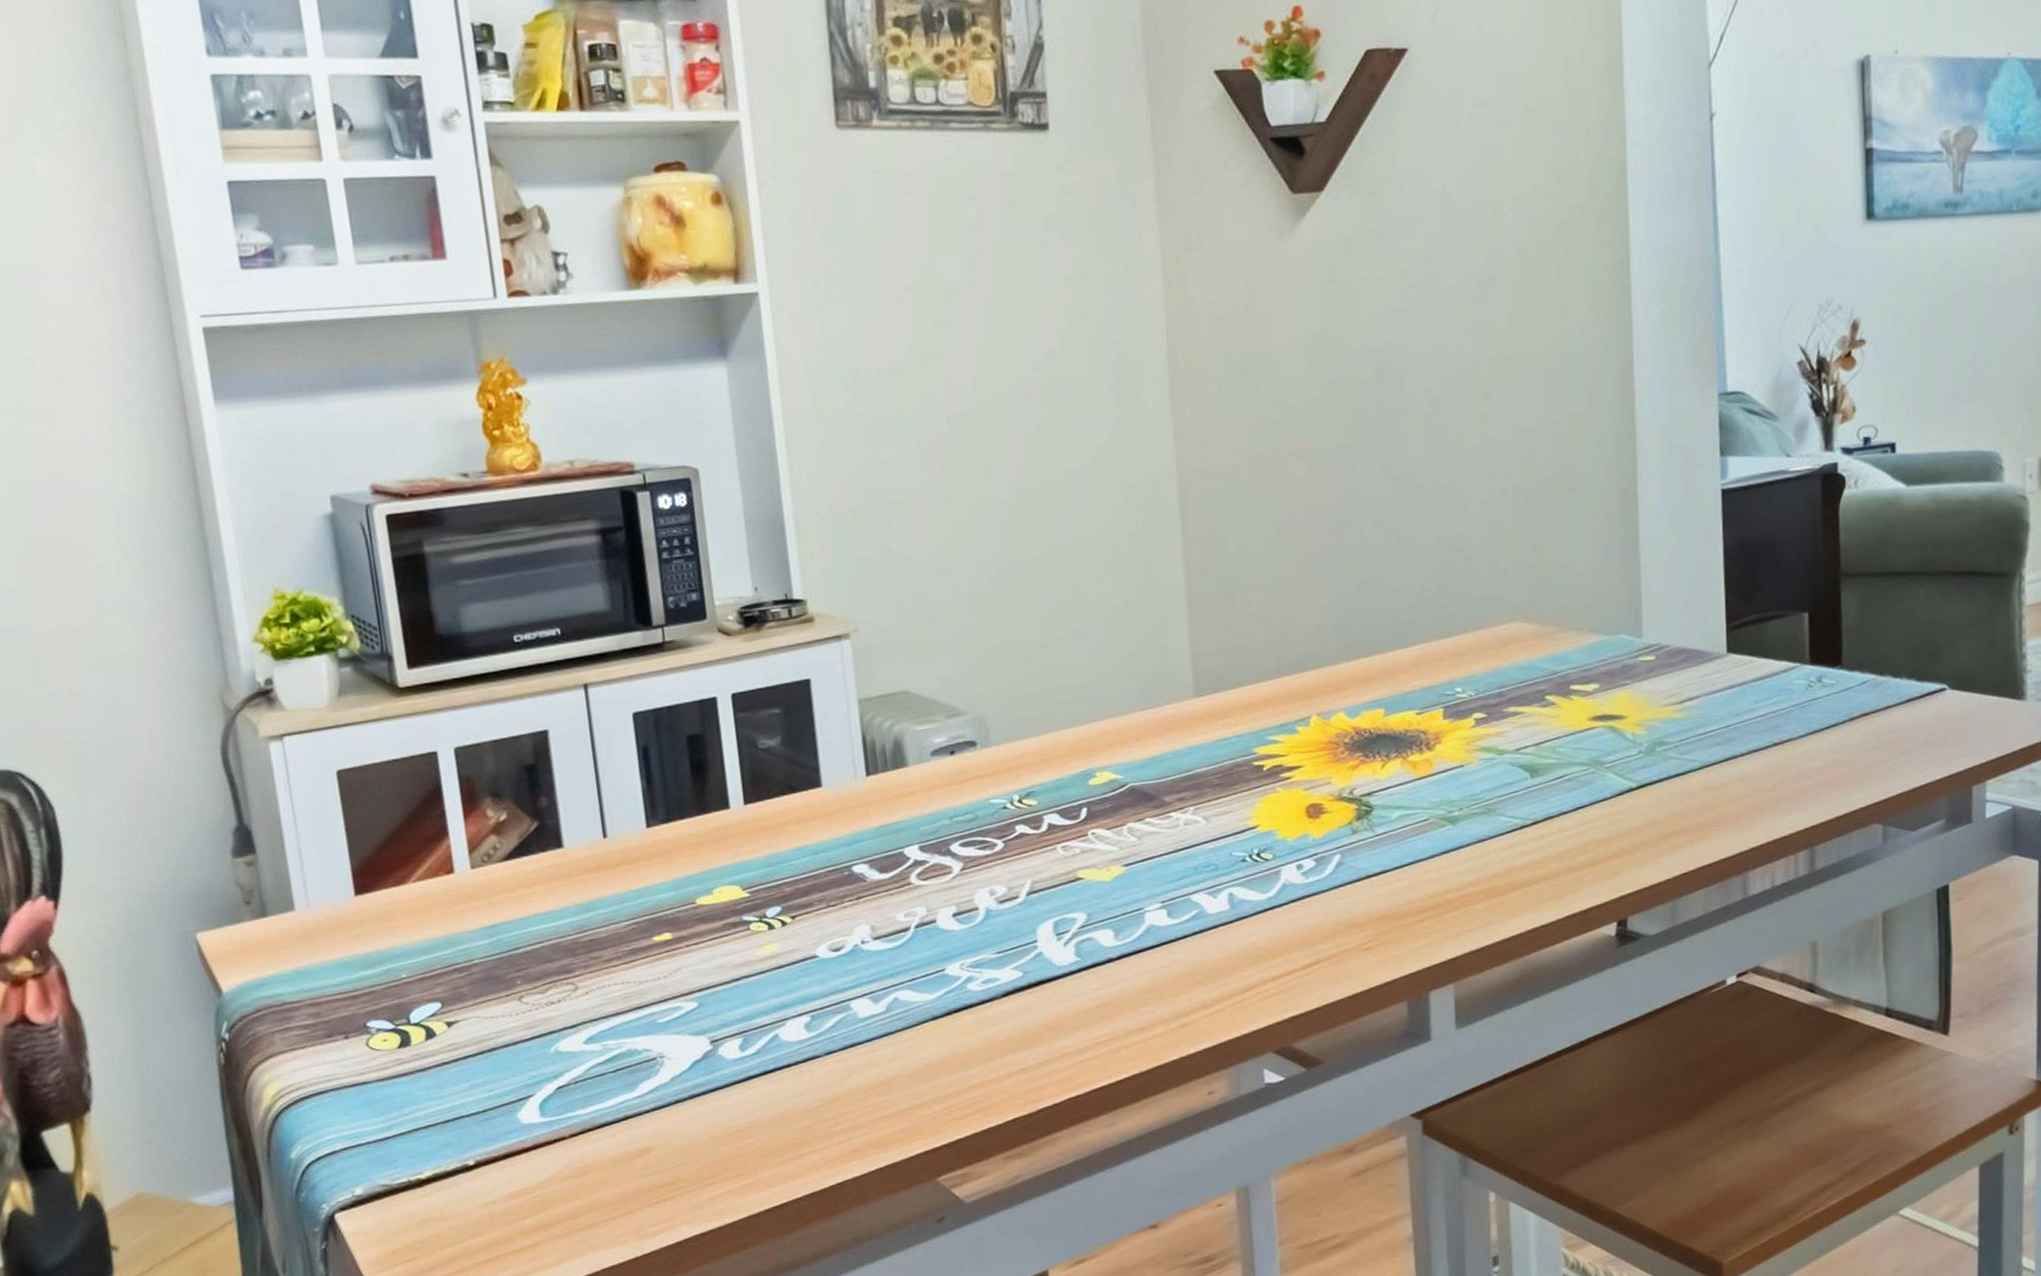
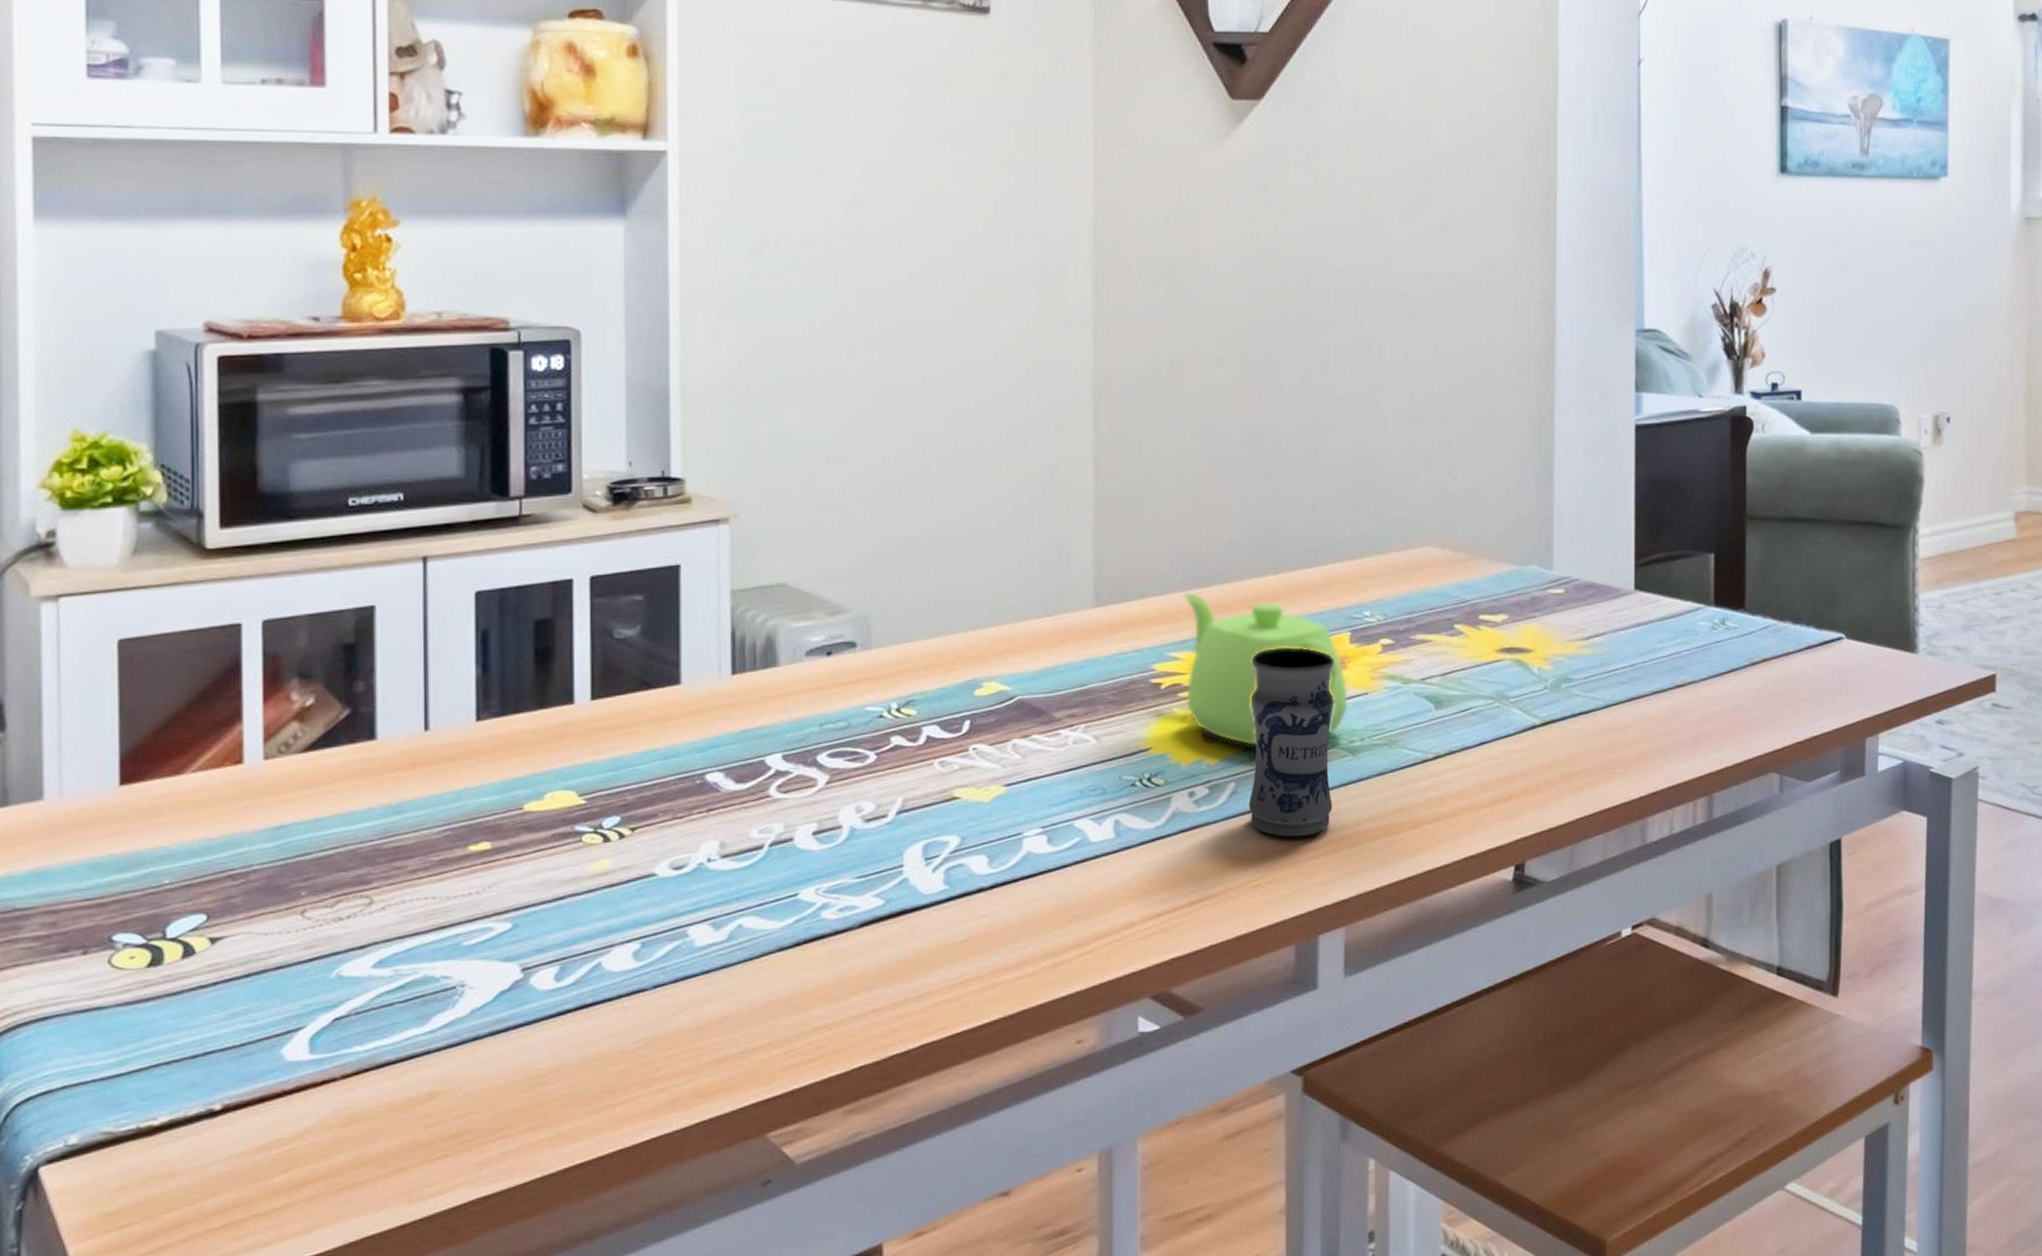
teapot: none [1280,678,1446,821] -> present [1184,591,1349,748]
jar: none [1348,725,1436,903] -> present [1248,647,1335,837]

